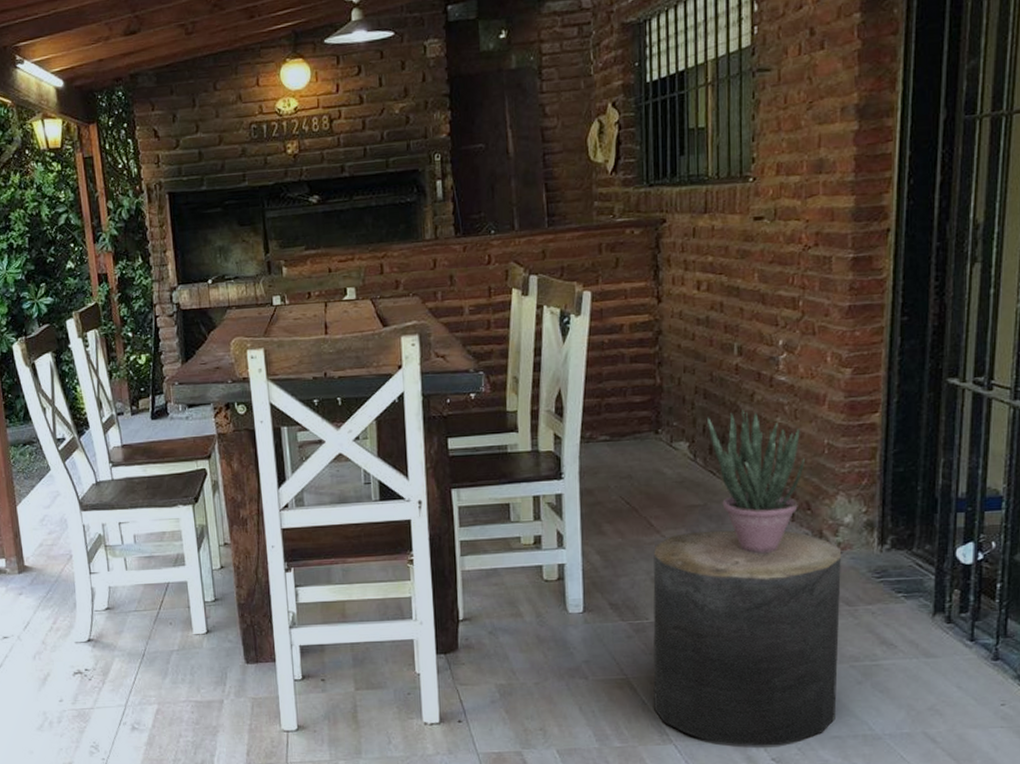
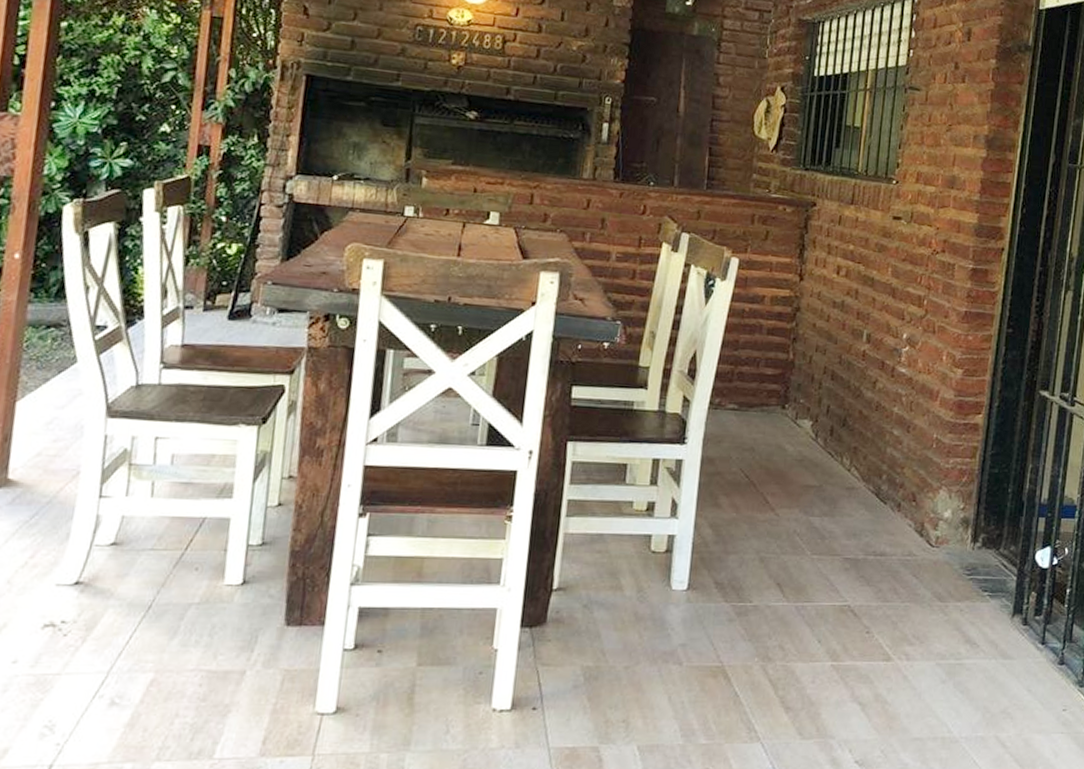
stool: present [653,530,841,746] -> none [746,513,938,747]
potted plant: present [708,409,805,554] -> none [831,395,915,542]

